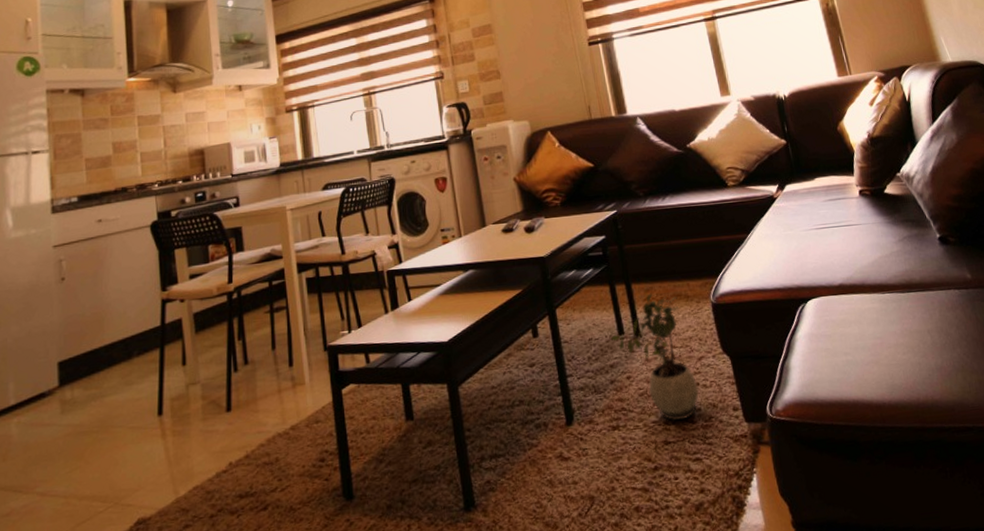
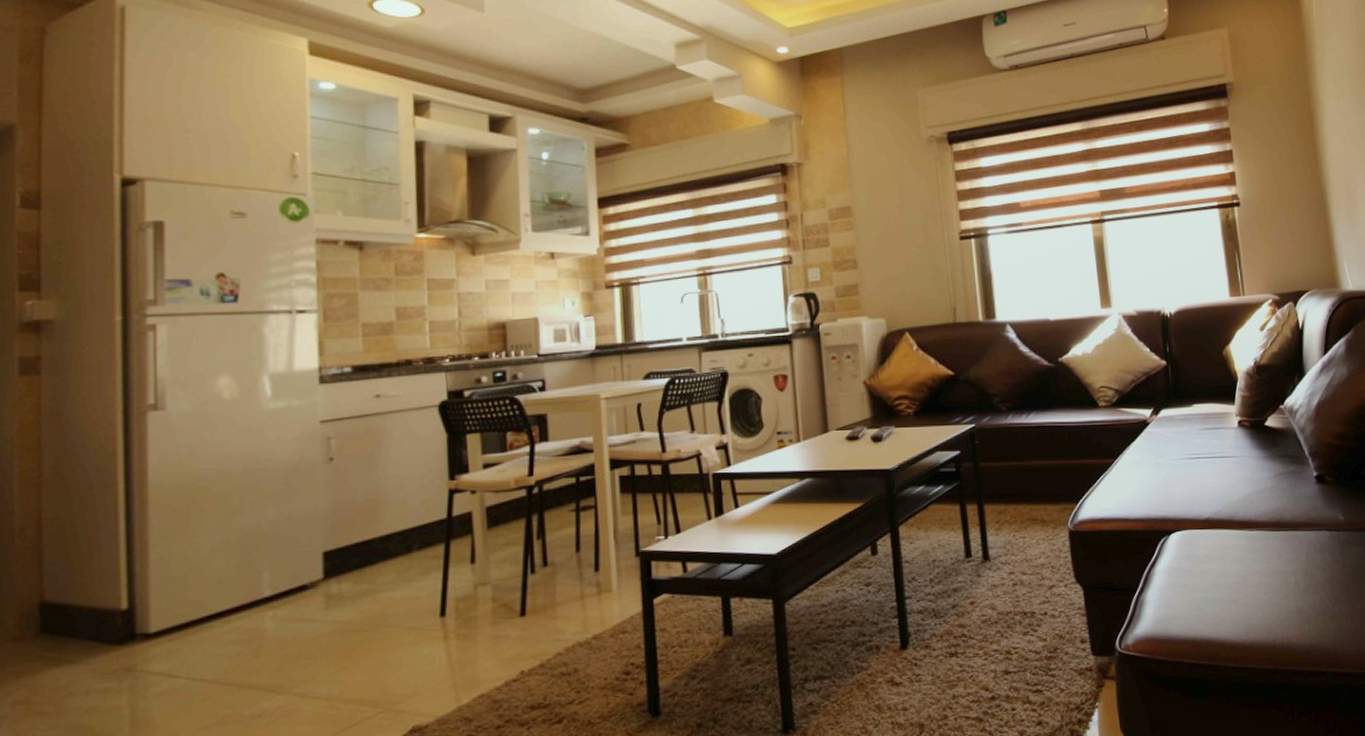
potted plant: present [611,293,699,421] -> none [957,515,1046,651]

